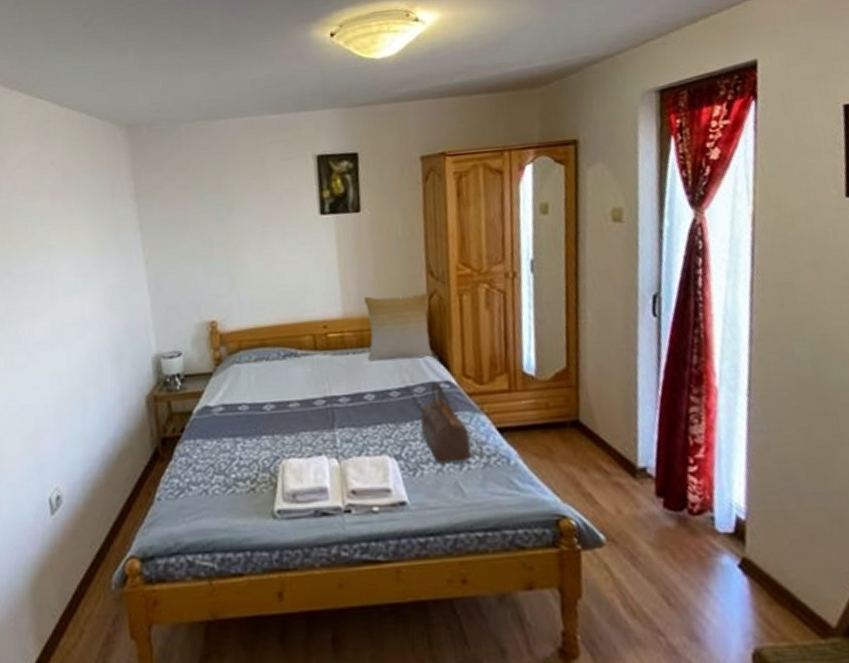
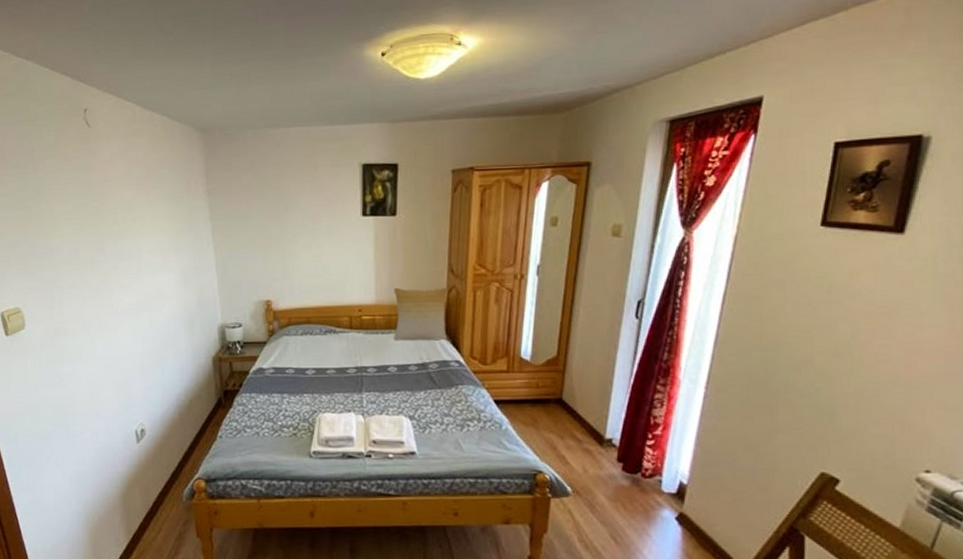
handbag: present [420,382,472,463] -> none [432,360,472,425]

